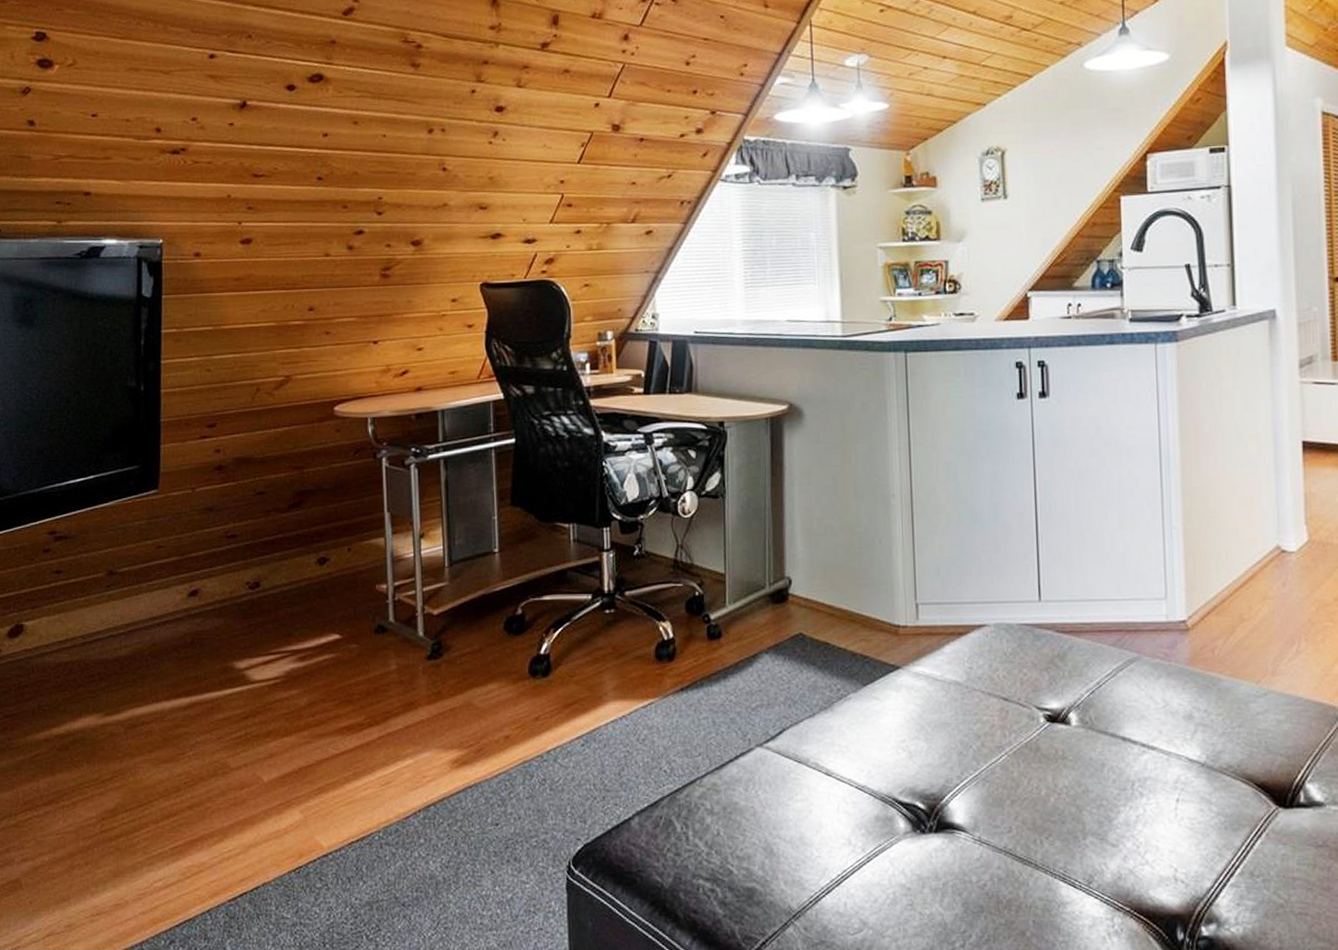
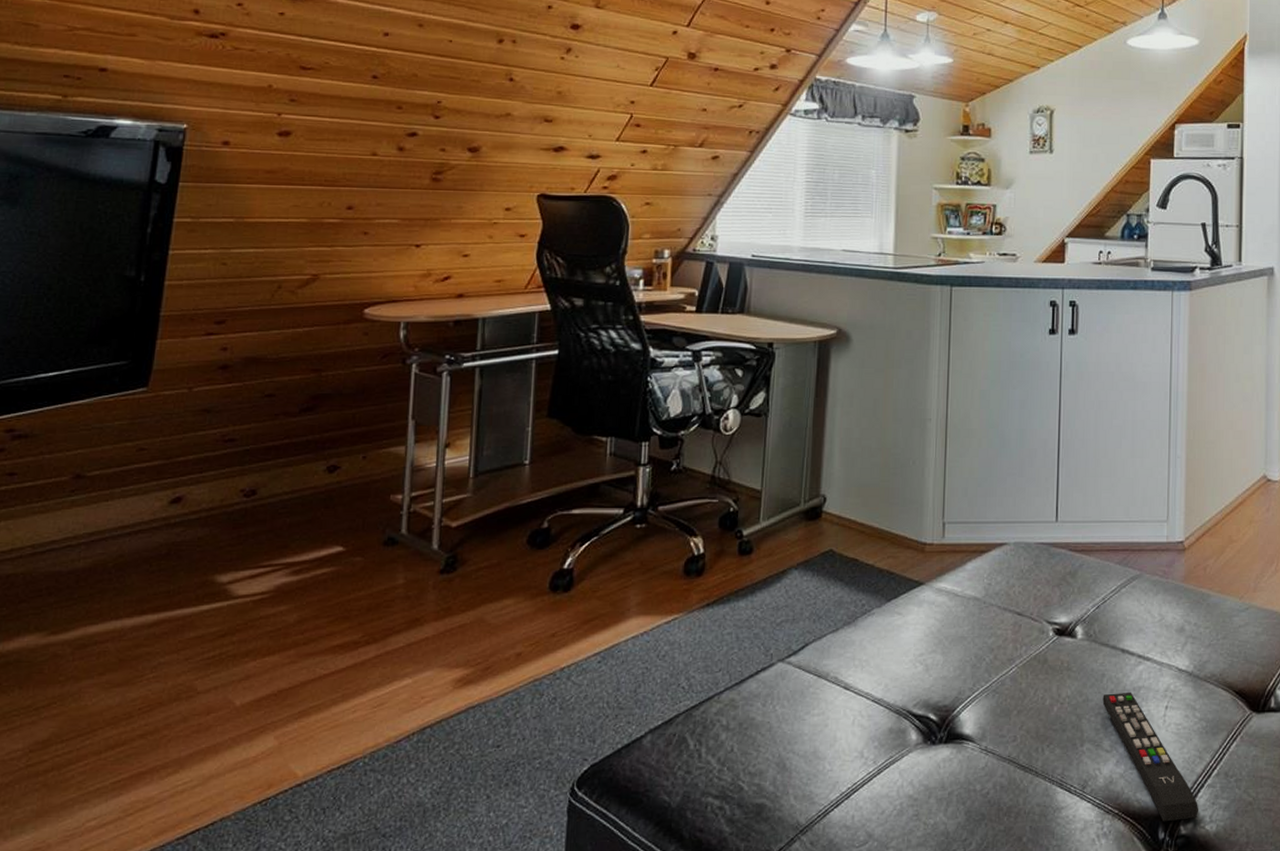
remote control: none [1104,782,1222,922] -> present [1102,691,1199,822]

